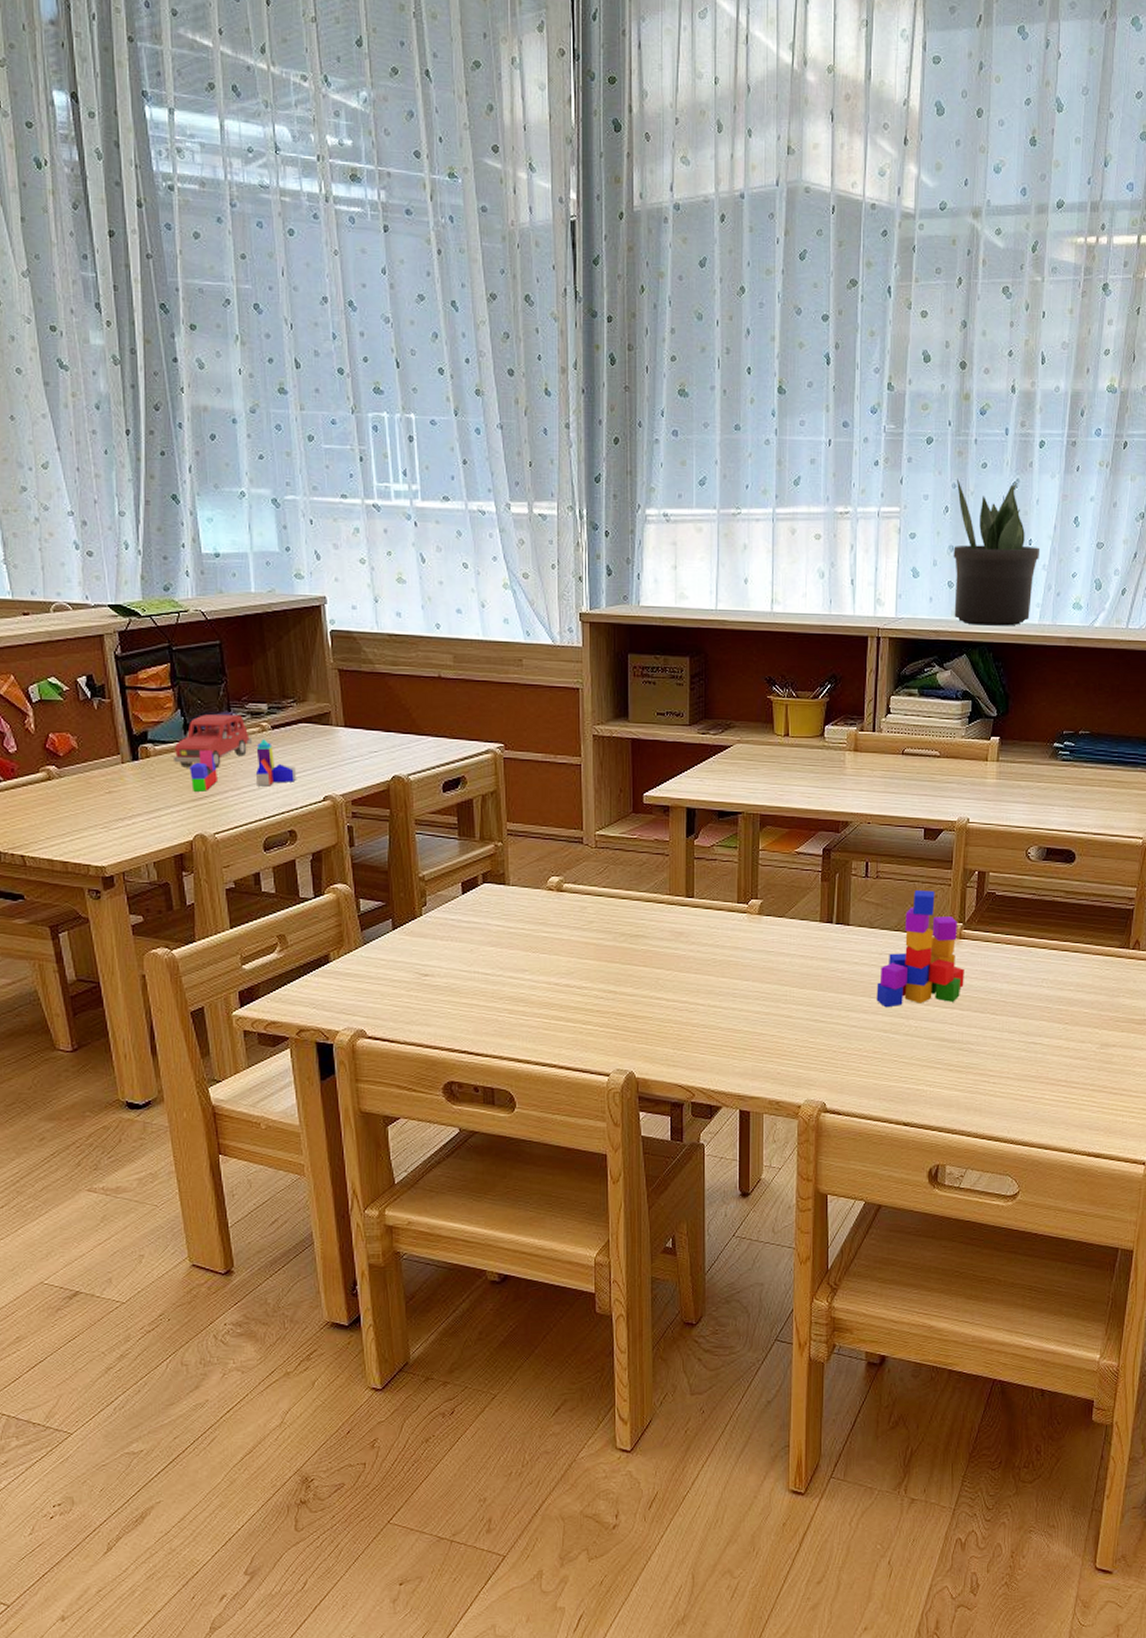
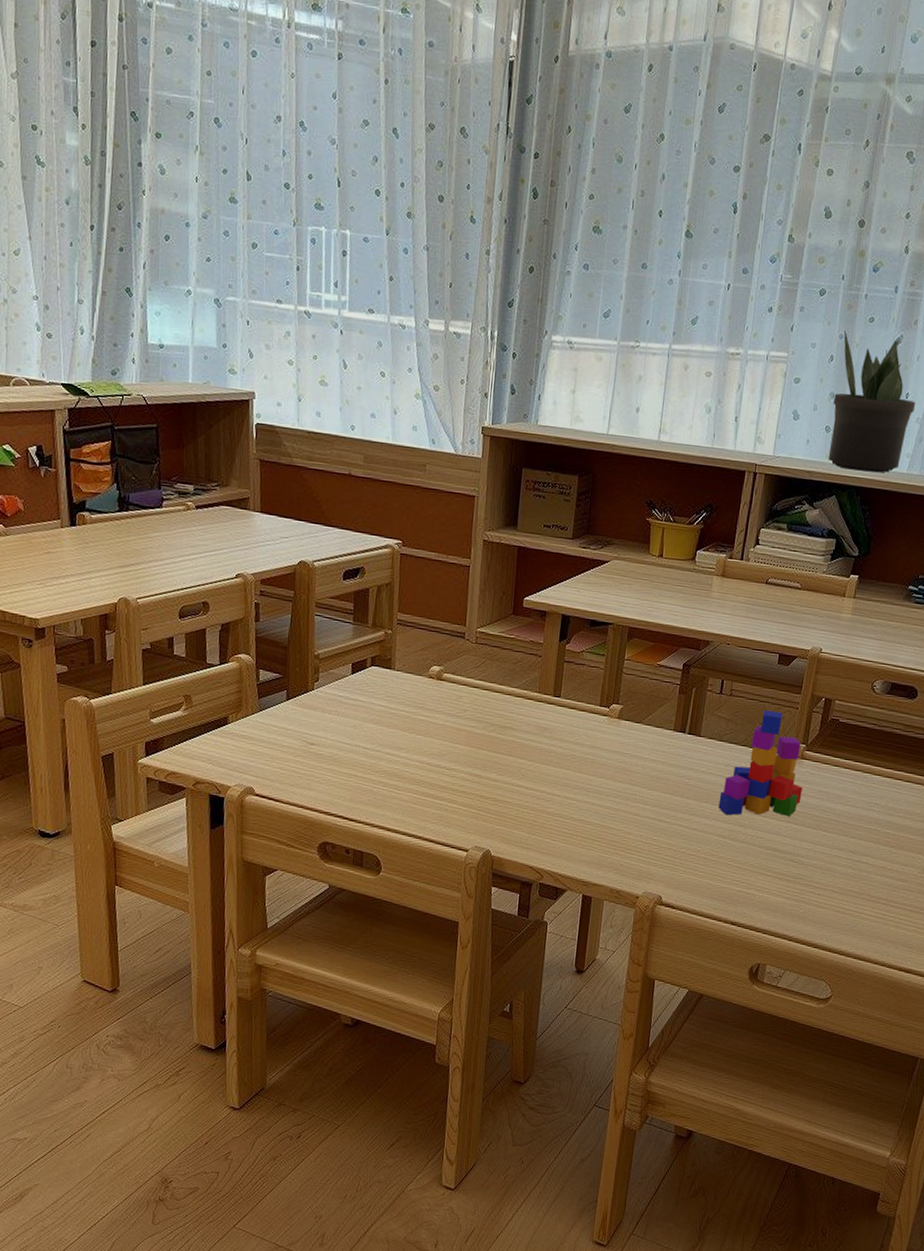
toy car: present [174,714,253,768] -> none [107,490,178,540]
building blocks: present [189,739,297,792] -> none [120,517,214,560]

